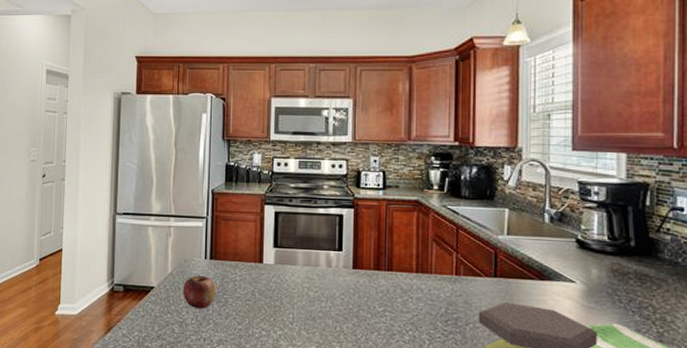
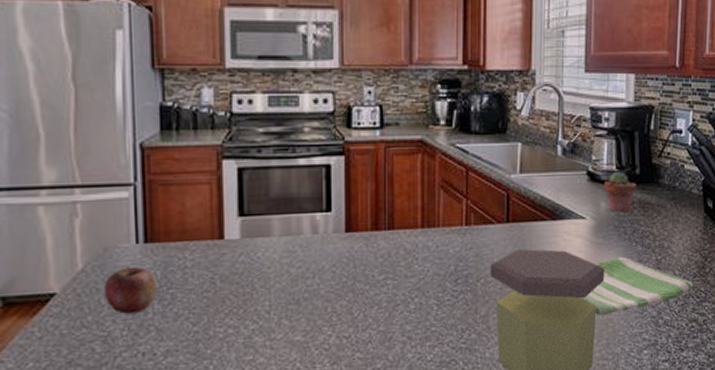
potted succulent: none [595,241,632,282] -> present [604,171,637,213]

